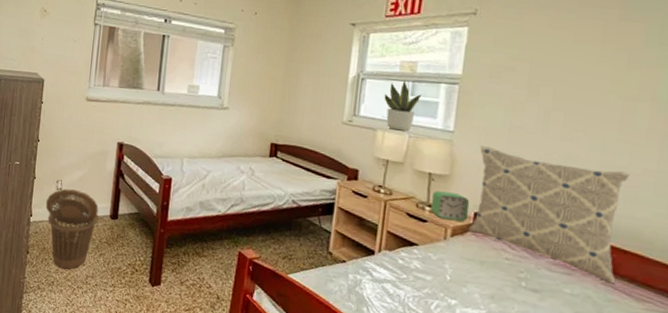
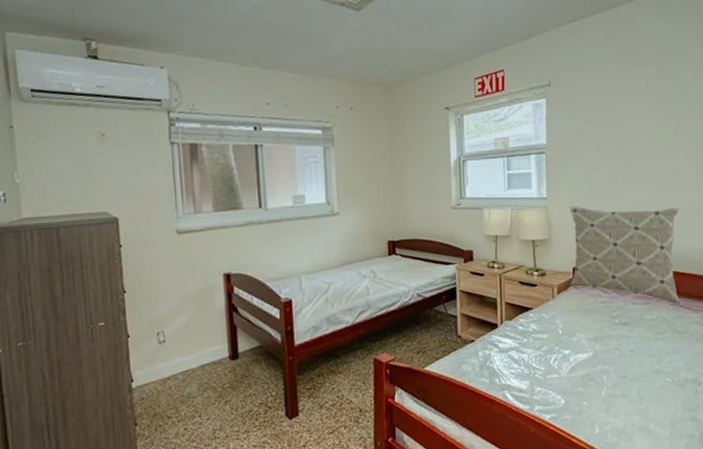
laundry basket: present [45,188,99,270] -> none [147,338,216,431]
potted plant: present [384,80,422,132] -> none [485,157,517,206]
alarm clock: present [430,190,470,221] -> none [537,254,569,280]

